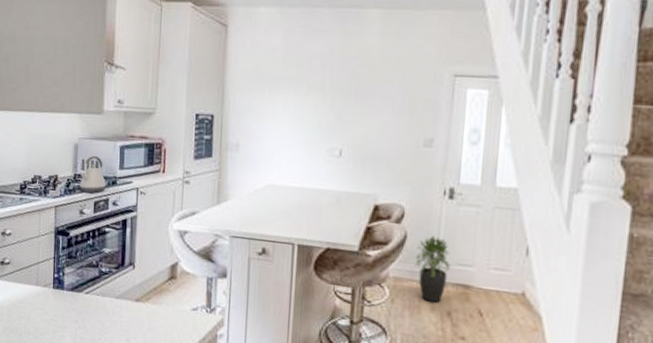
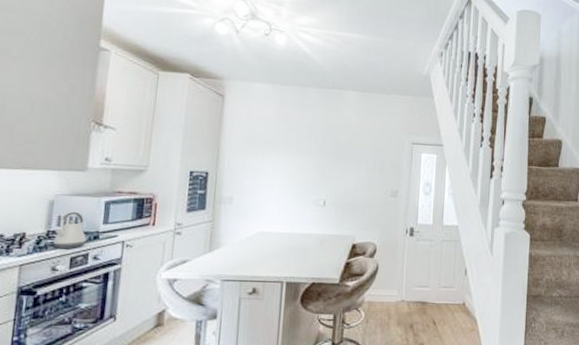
potted plant: present [415,235,451,304] -> none [385,265,412,320]

